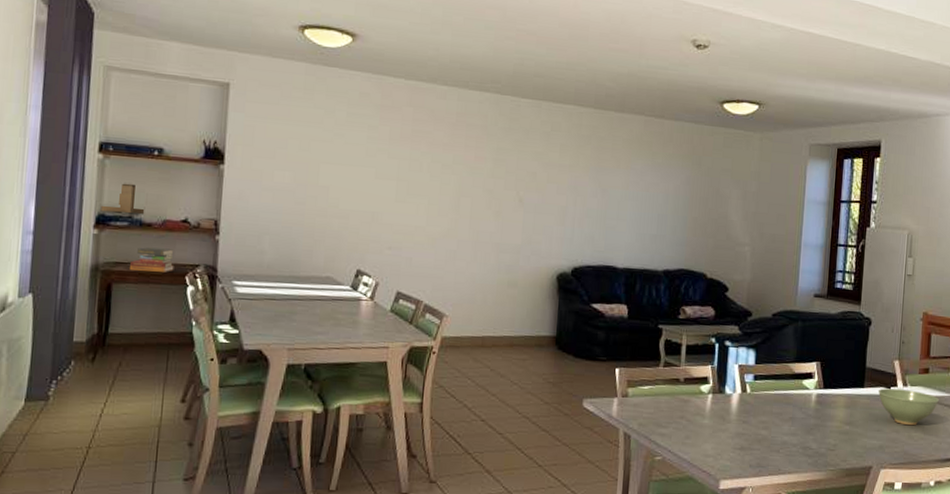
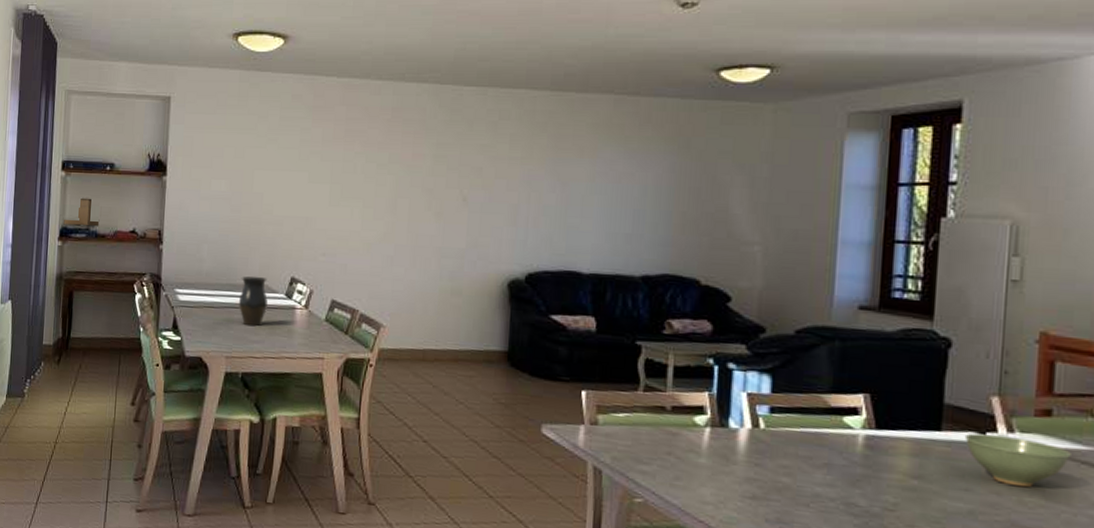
books: present [130,247,175,272] -> none [87,257,125,281]
vase: none [301,268,333,318] -> present [238,276,268,327]

